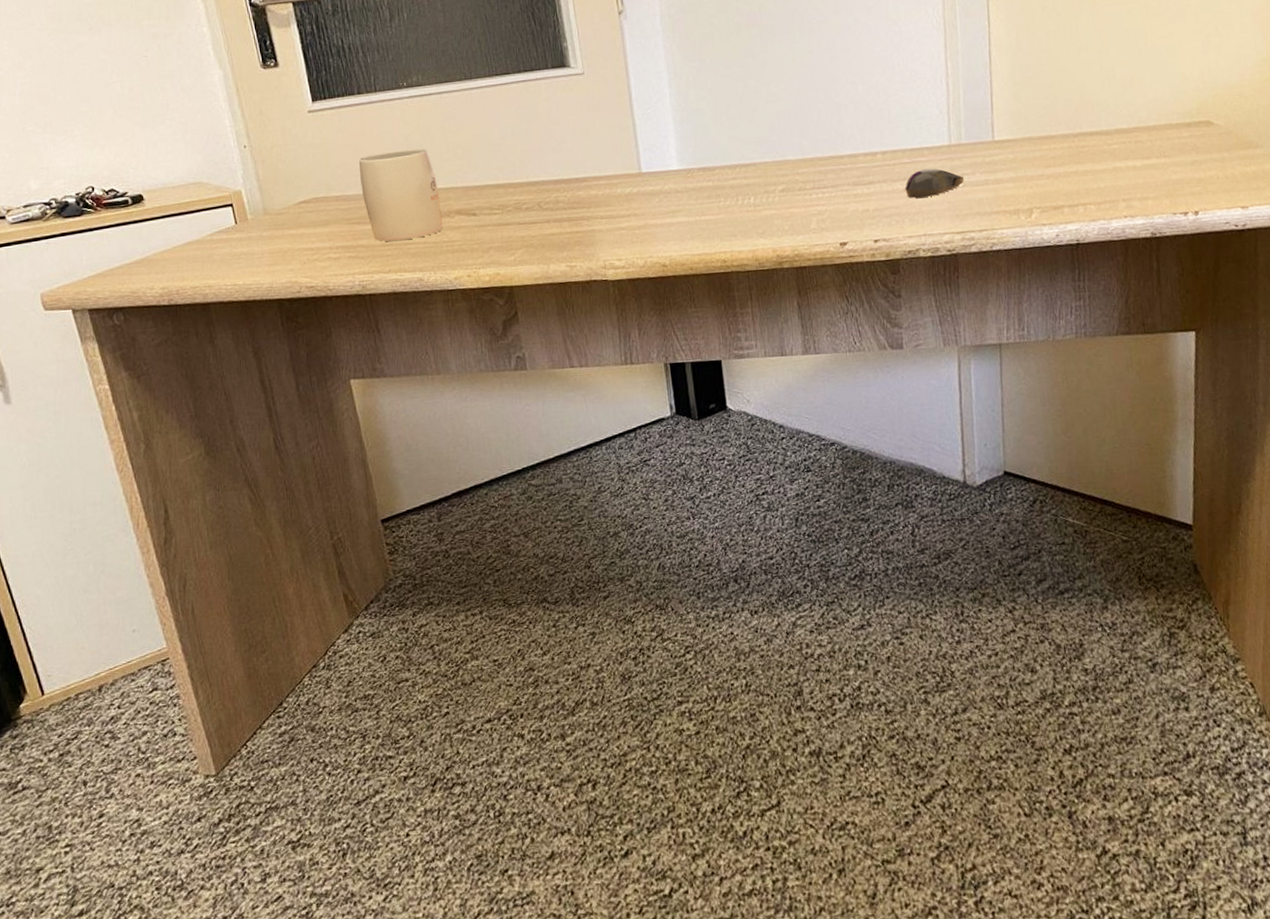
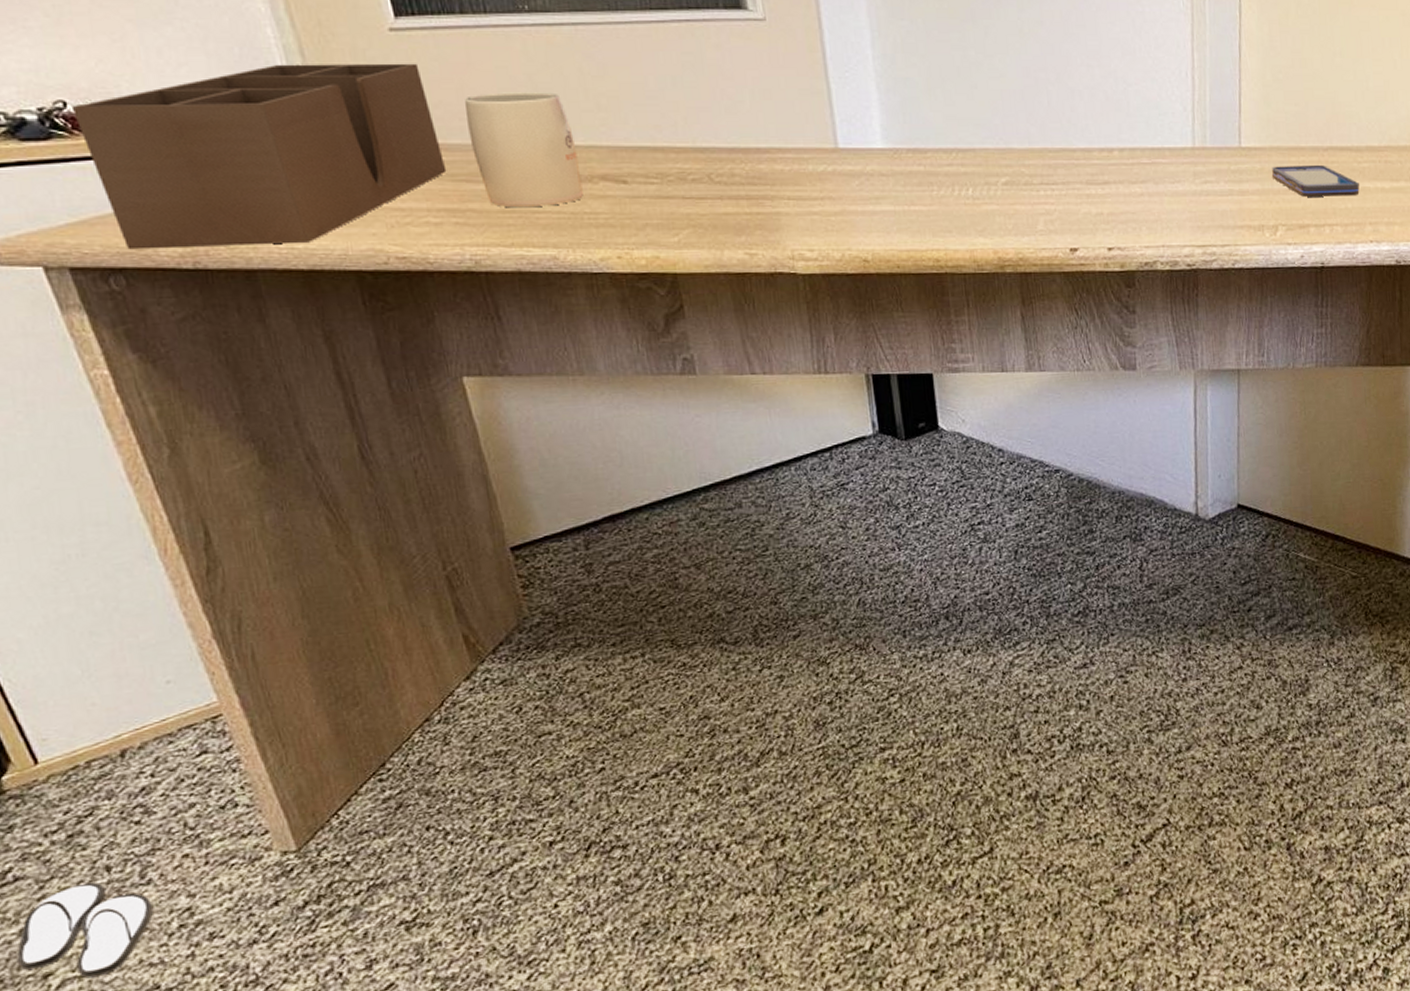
slippers: none [20,794,113,874] -> present [17,882,153,978]
desk organizer: none [97,135,344,293] -> present [71,63,447,250]
computer mouse: present [905,168,965,198] -> none [1143,172,1208,204]
mobile phone: none [1024,149,1111,181] -> present [1271,164,1360,197]

